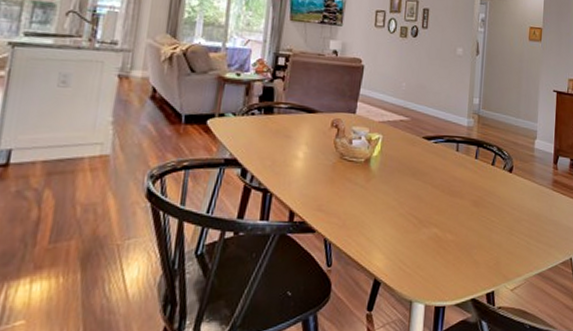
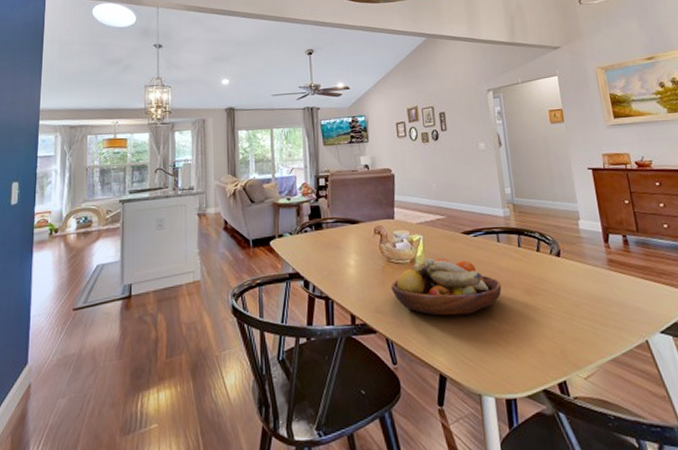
fruit bowl: none [339,159,452,221] -> present [391,257,502,316]

